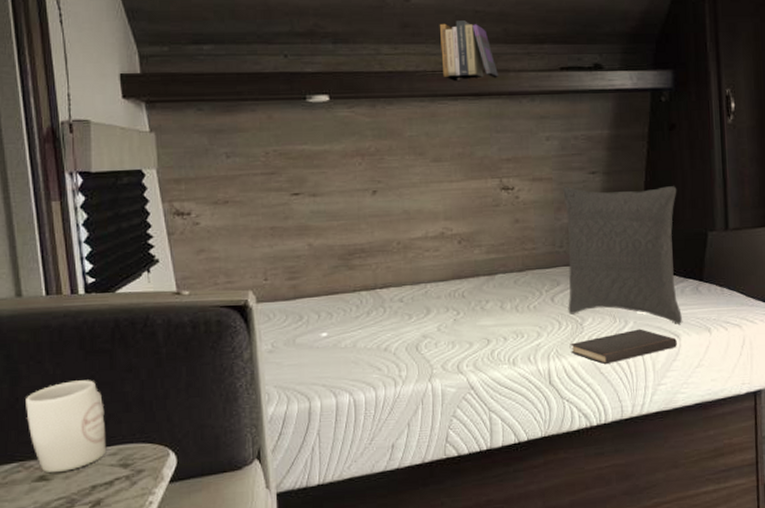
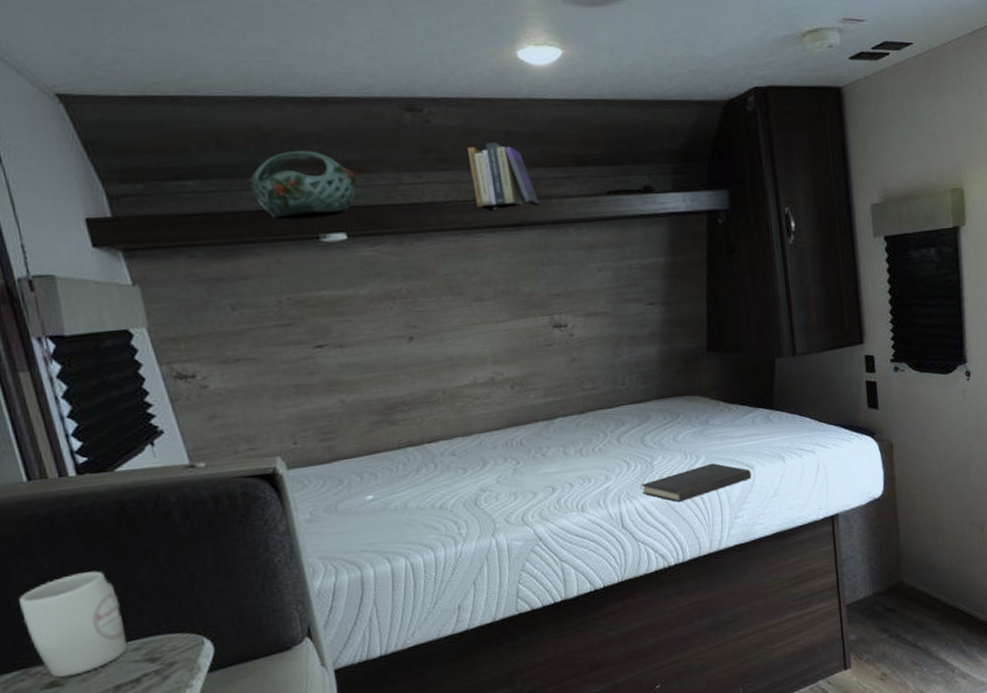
decorative basket: none [253,23,342,82] -> present [248,150,357,220]
pillow: present [563,186,682,324] -> none [620,313,755,455]

